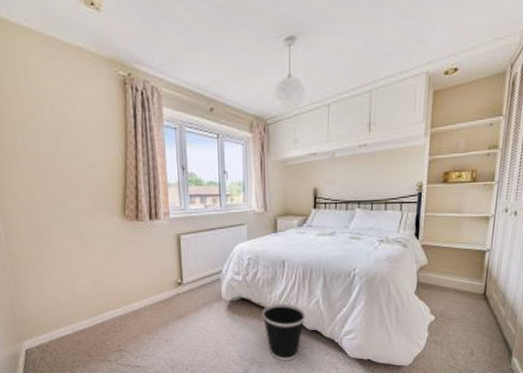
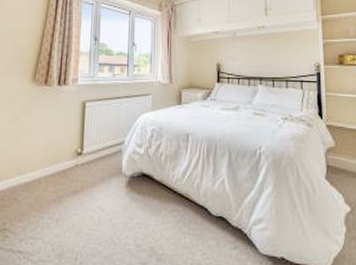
wastebasket: present [262,304,305,361] -> none [163,182,210,254]

